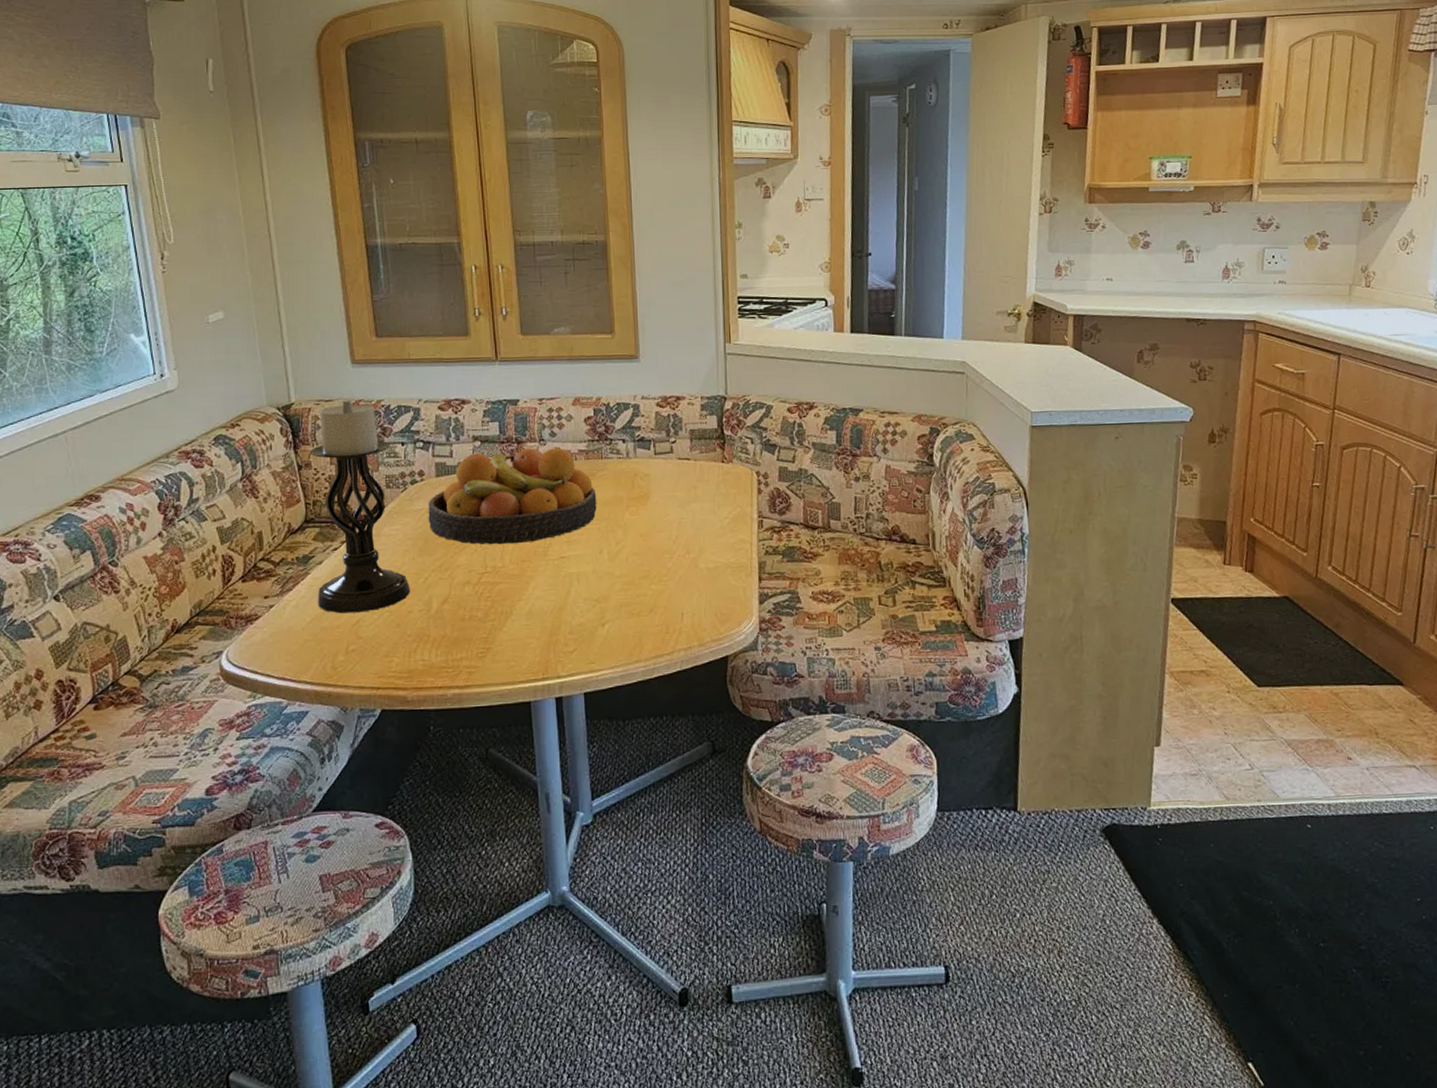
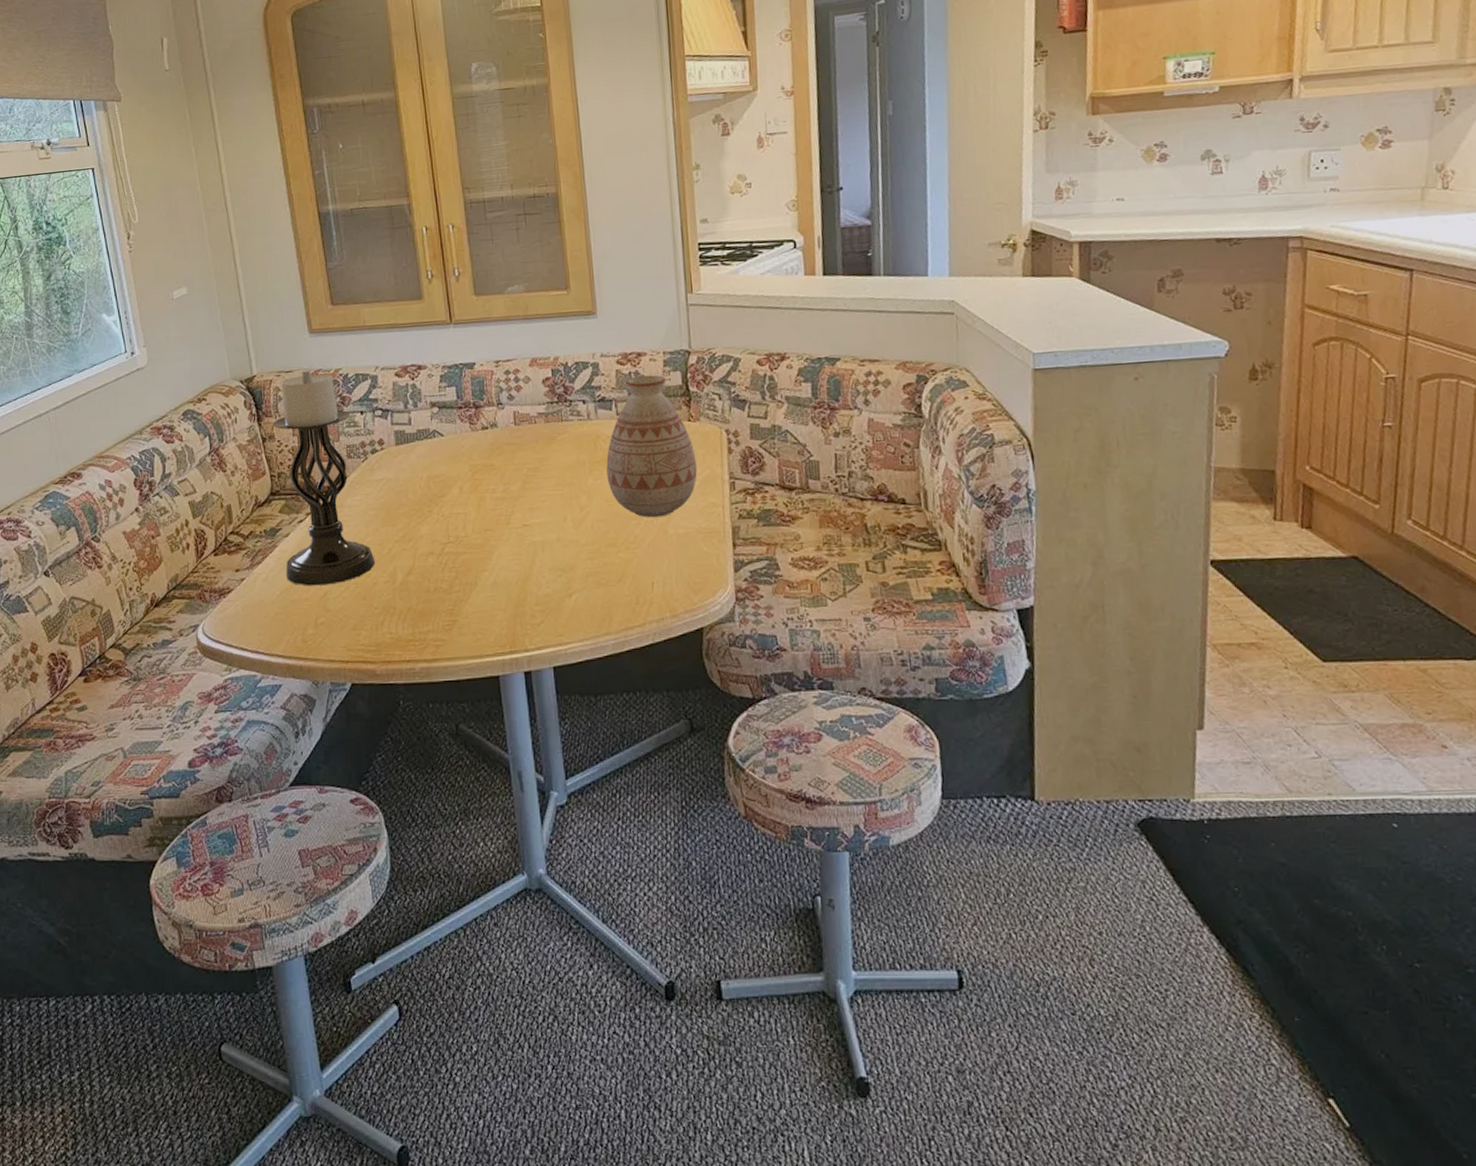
fruit bowl: present [428,448,597,545] -> none [389,411,559,514]
vase: none [643,418,728,552] -> present [606,375,697,518]

